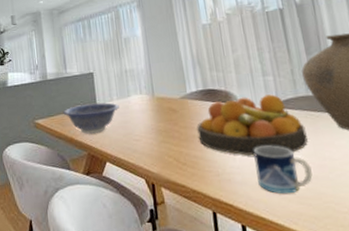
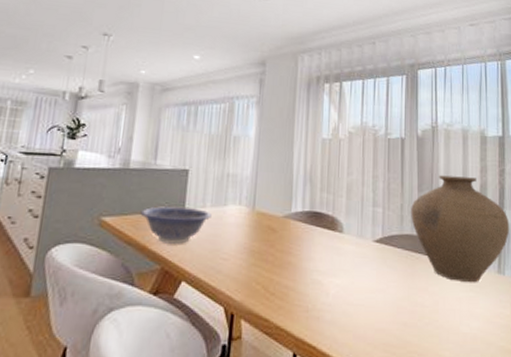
fruit bowl: present [197,94,308,156] -> none [294,226,404,295]
mug: present [253,145,313,194] -> none [347,283,402,340]

